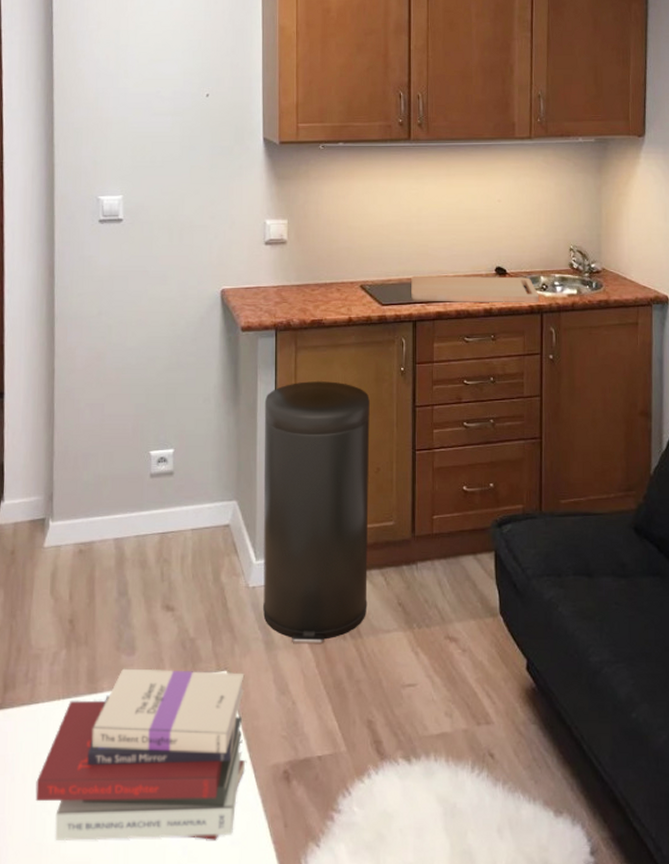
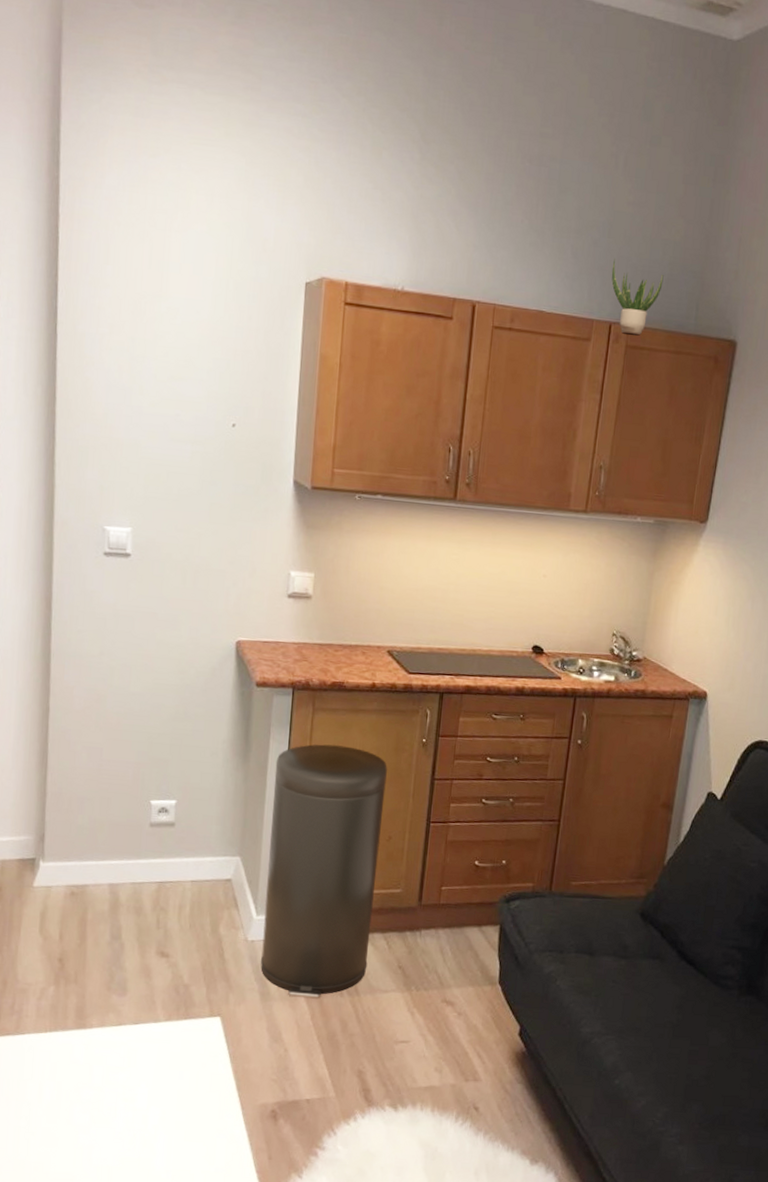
books: present [35,668,245,841] -> none [19,1007,238,1167]
cutting board: present [411,275,540,303] -> none [440,646,575,687]

